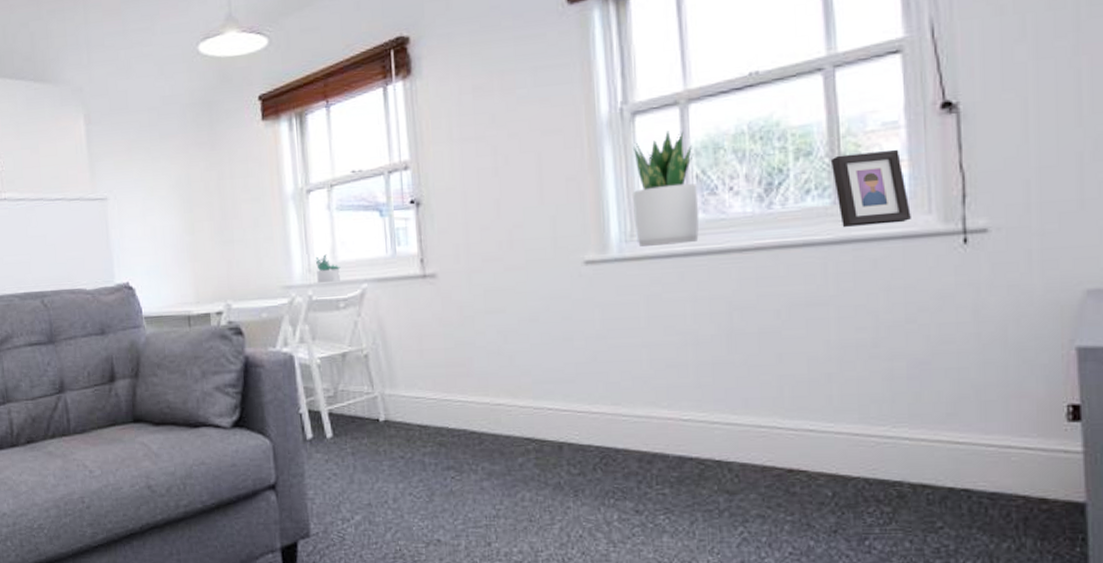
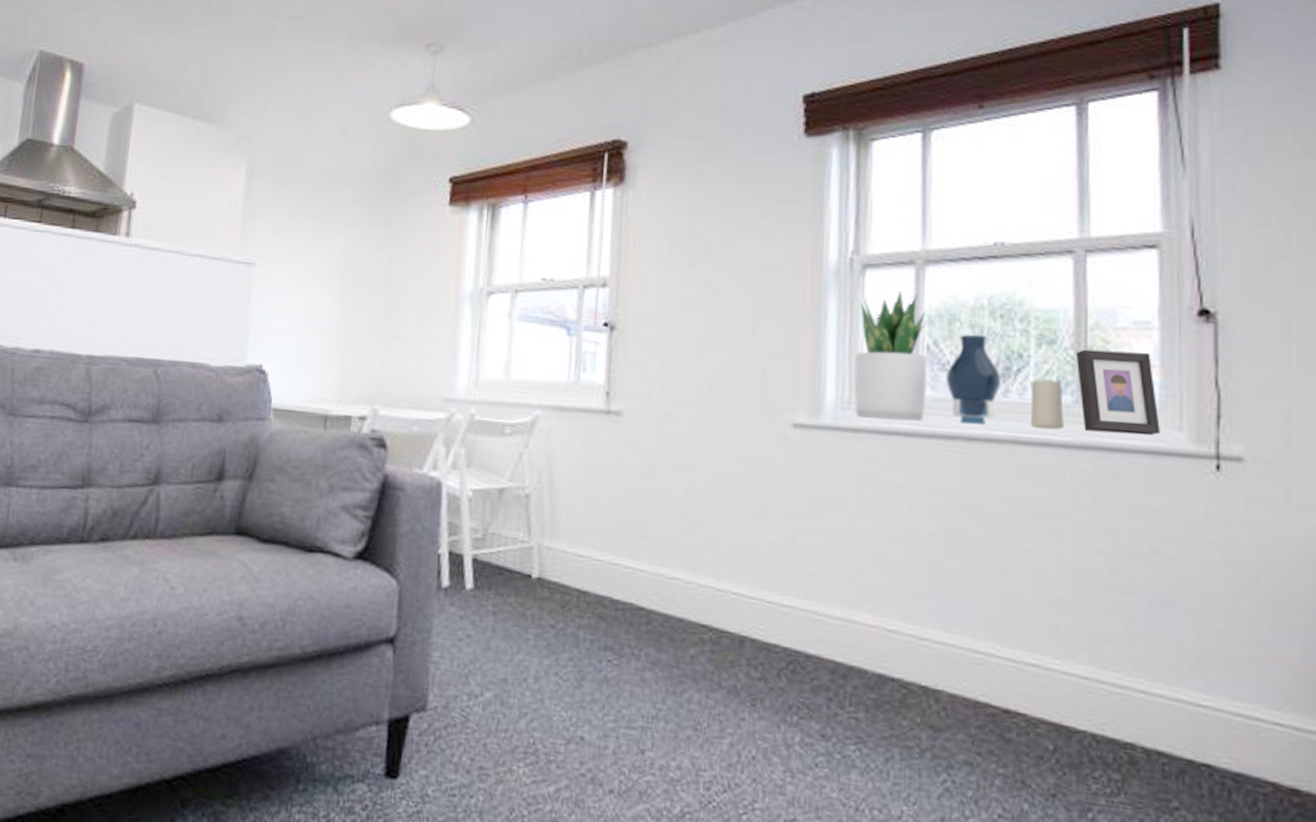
succulent plant: present [315,254,341,284] -> none [484,368,513,403]
vase: none [715,157,766,239] -> present [945,334,1002,425]
candle: none [791,186,825,232] -> present [1029,379,1065,430]

